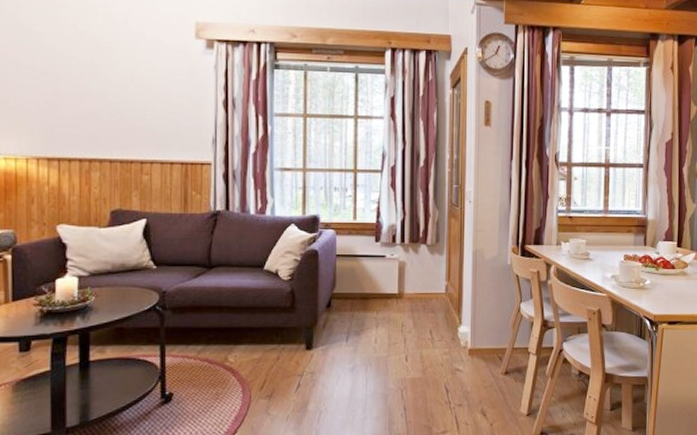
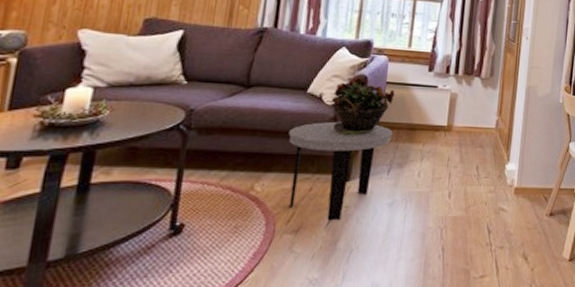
side table: none [252,295,347,386] -> present [288,121,393,221]
potted plant: none [287,251,346,308] -> present [331,76,395,136]

